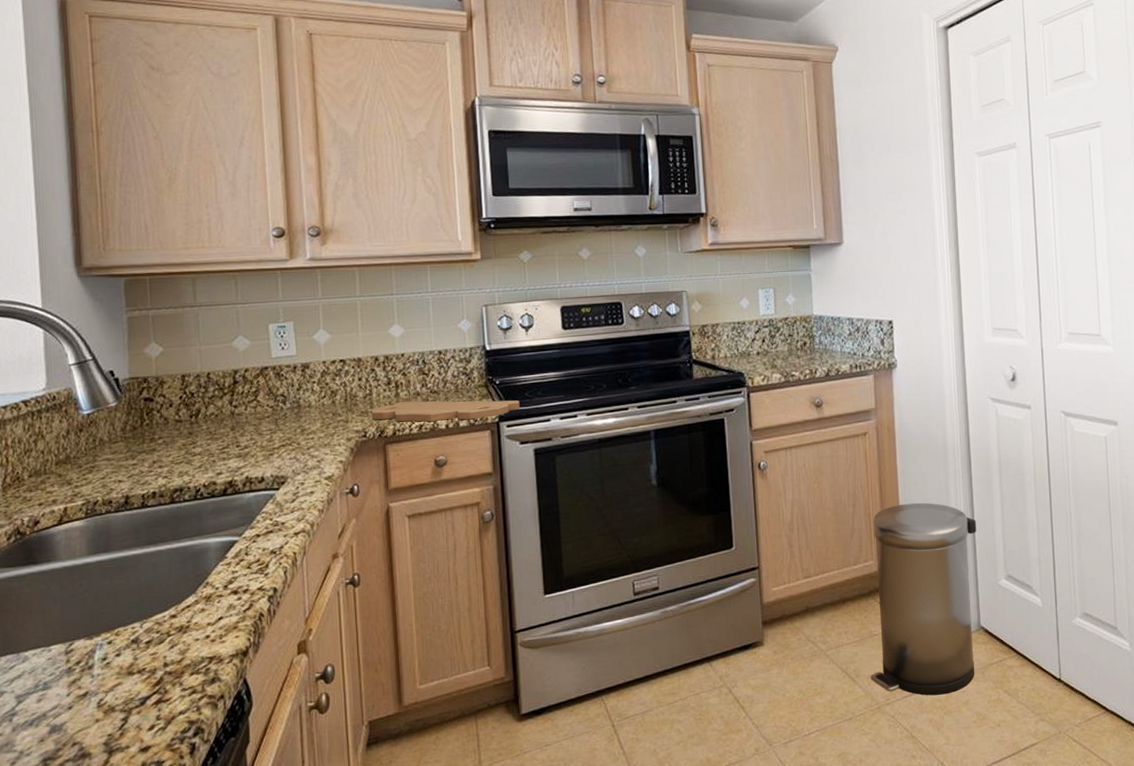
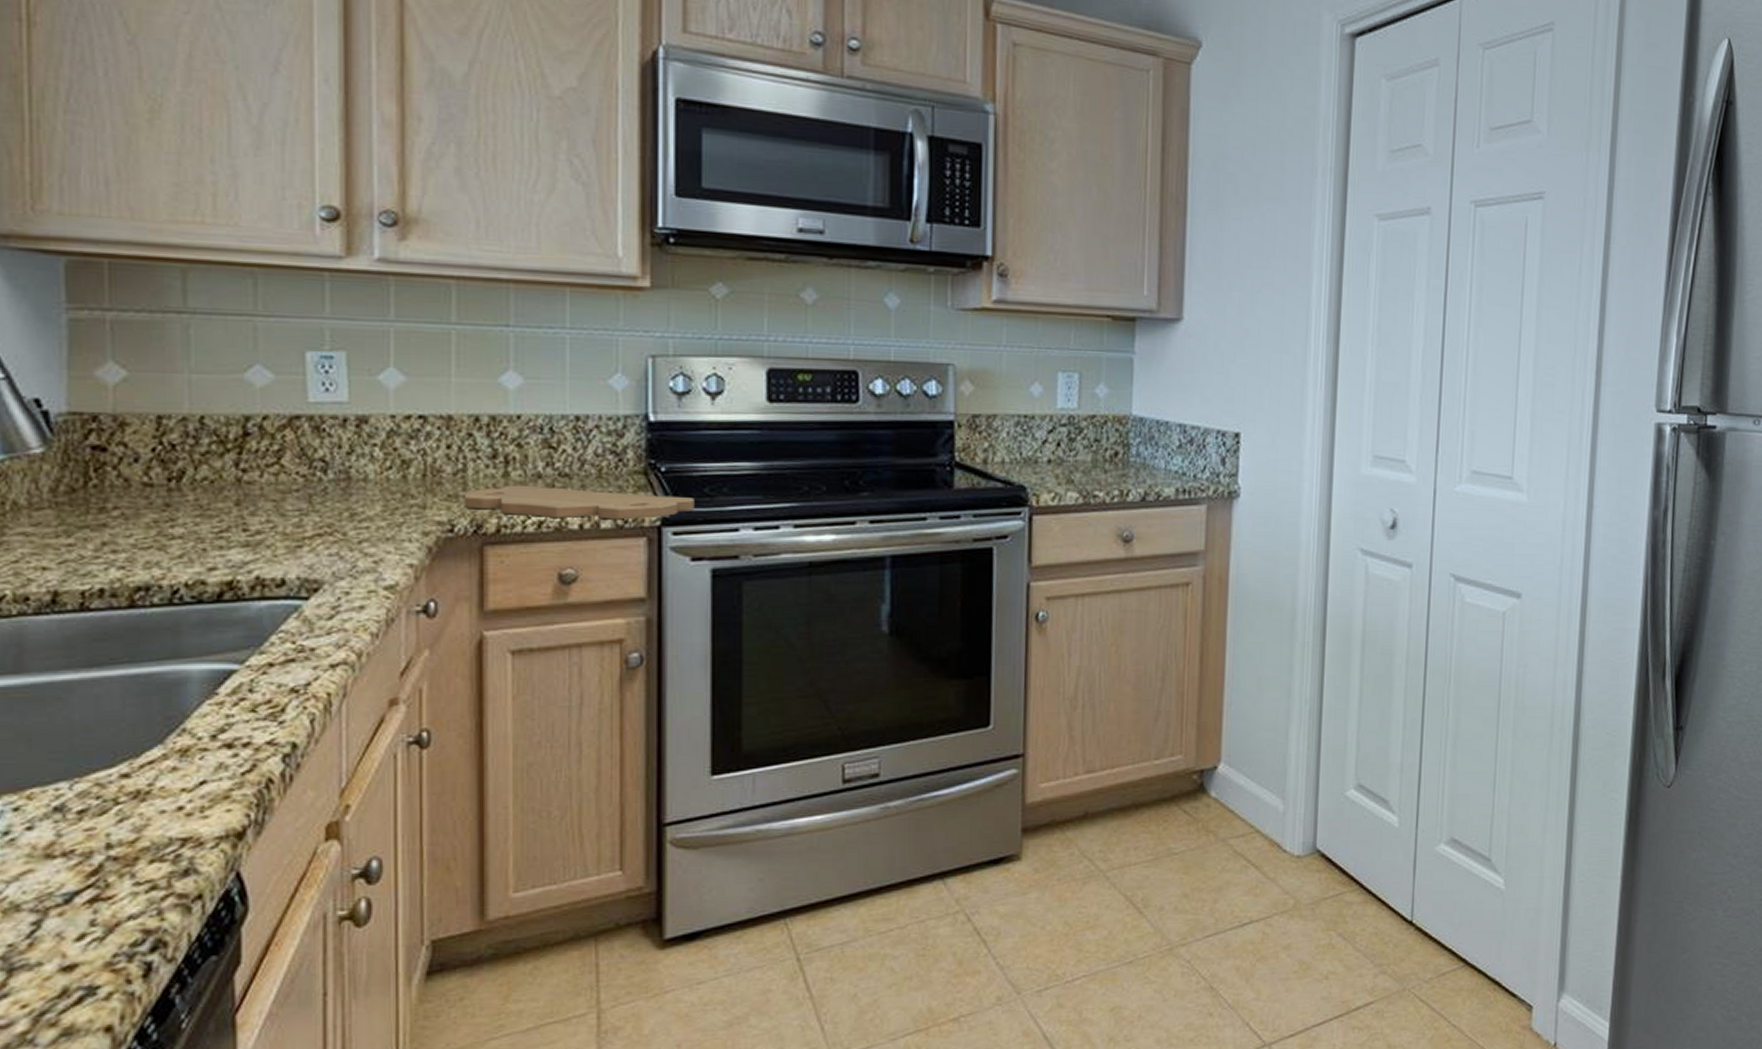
pedal bin: present [870,502,977,696] -> none [1163,681,1324,936]

